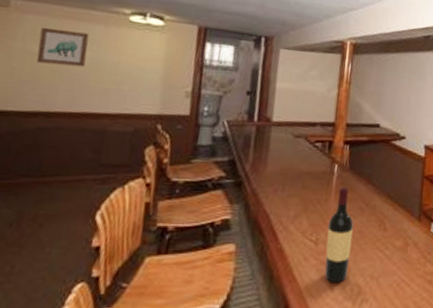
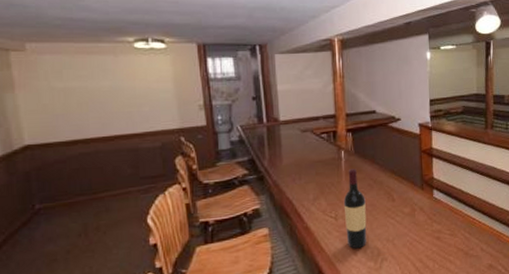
wall art: present [36,27,90,67] -> none [59,64,105,97]

